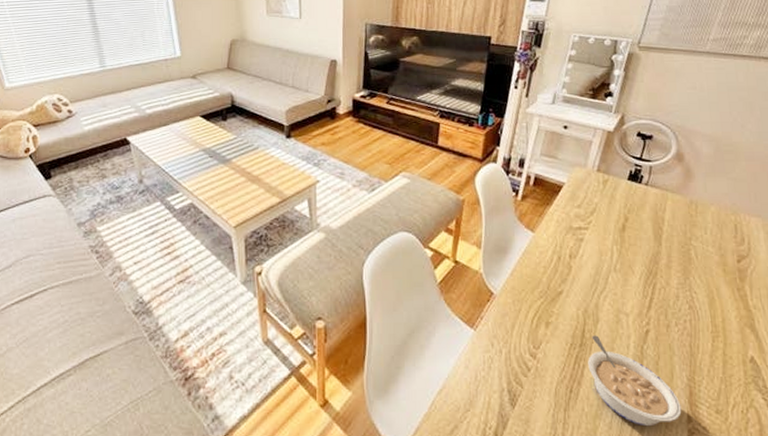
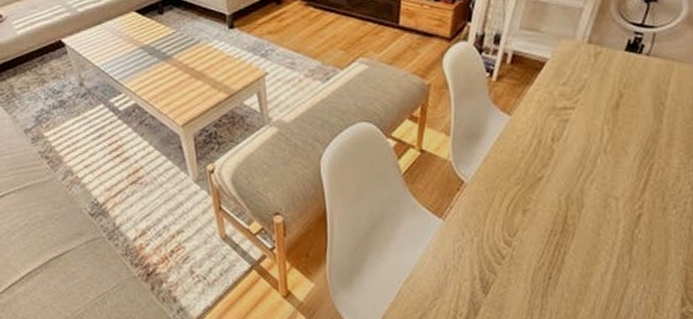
legume: present [588,335,682,427] -> none [570,221,675,311]

